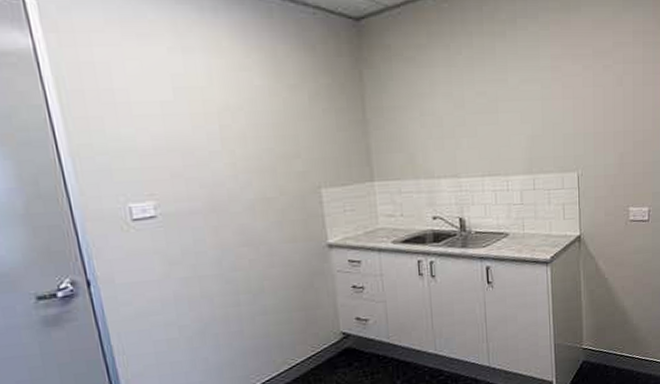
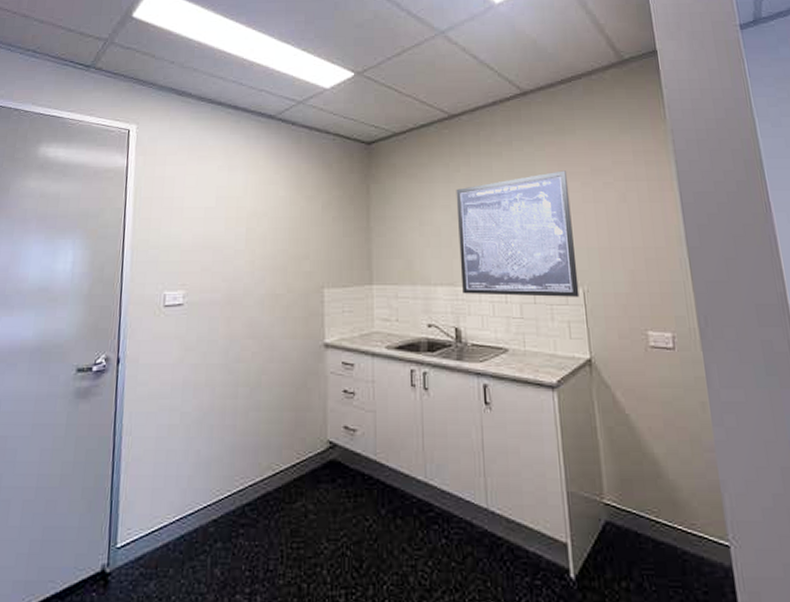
wall art: none [458,52,574,185] -> present [456,170,580,297]

